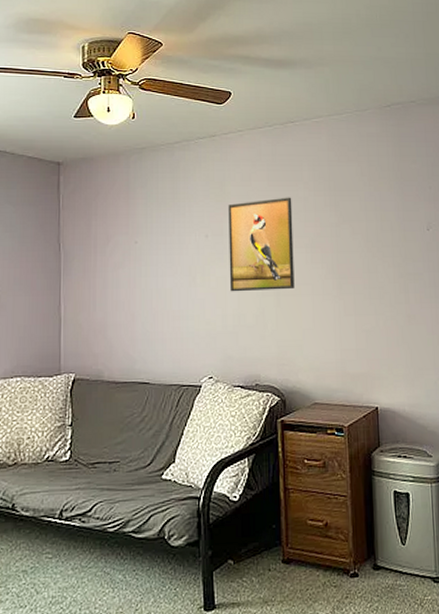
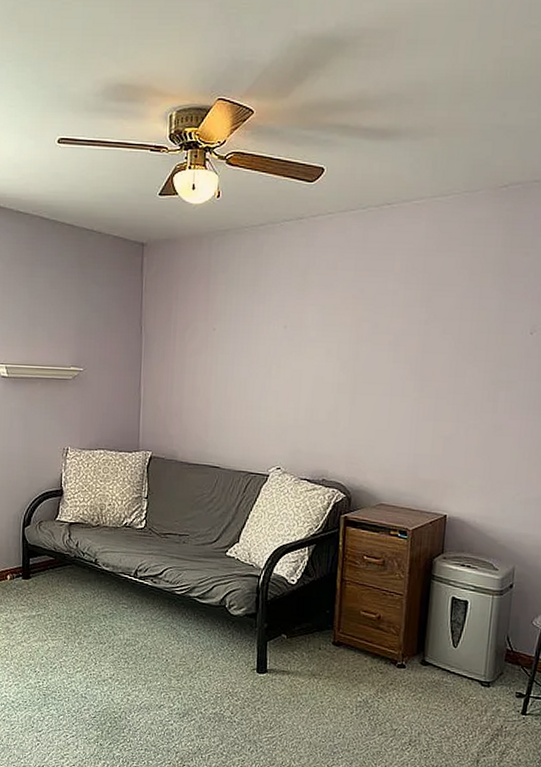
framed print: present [228,197,295,292] -> none [304,289,380,388]

